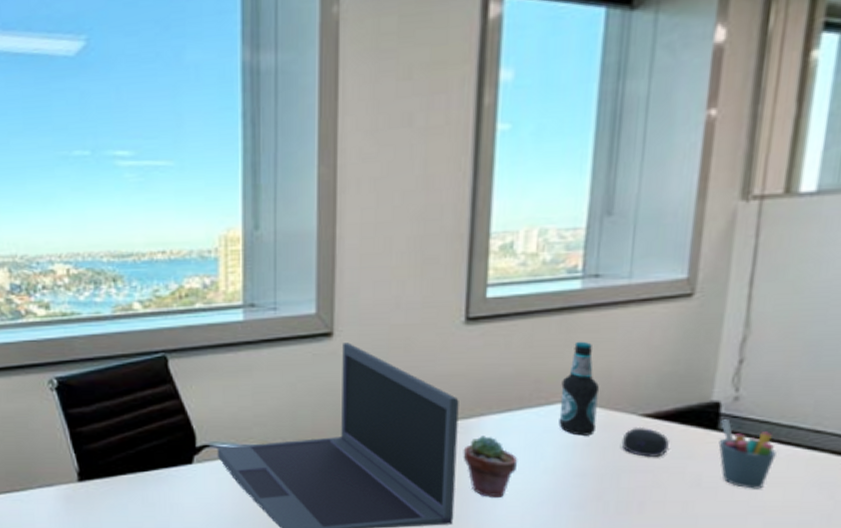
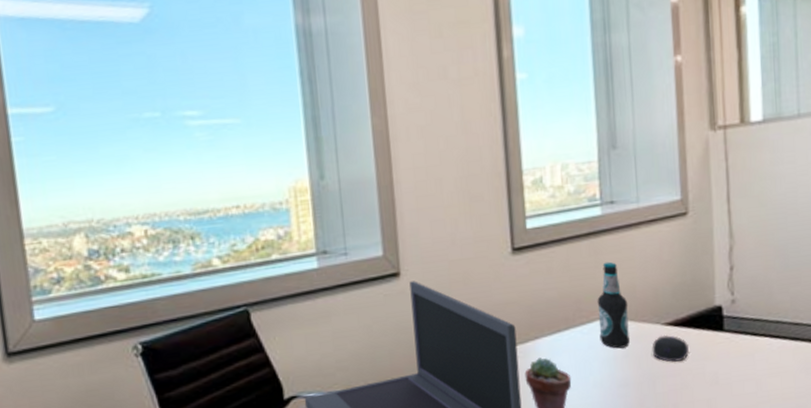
pen holder: present [718,419,777,489] -> none [725,320,770,382]

